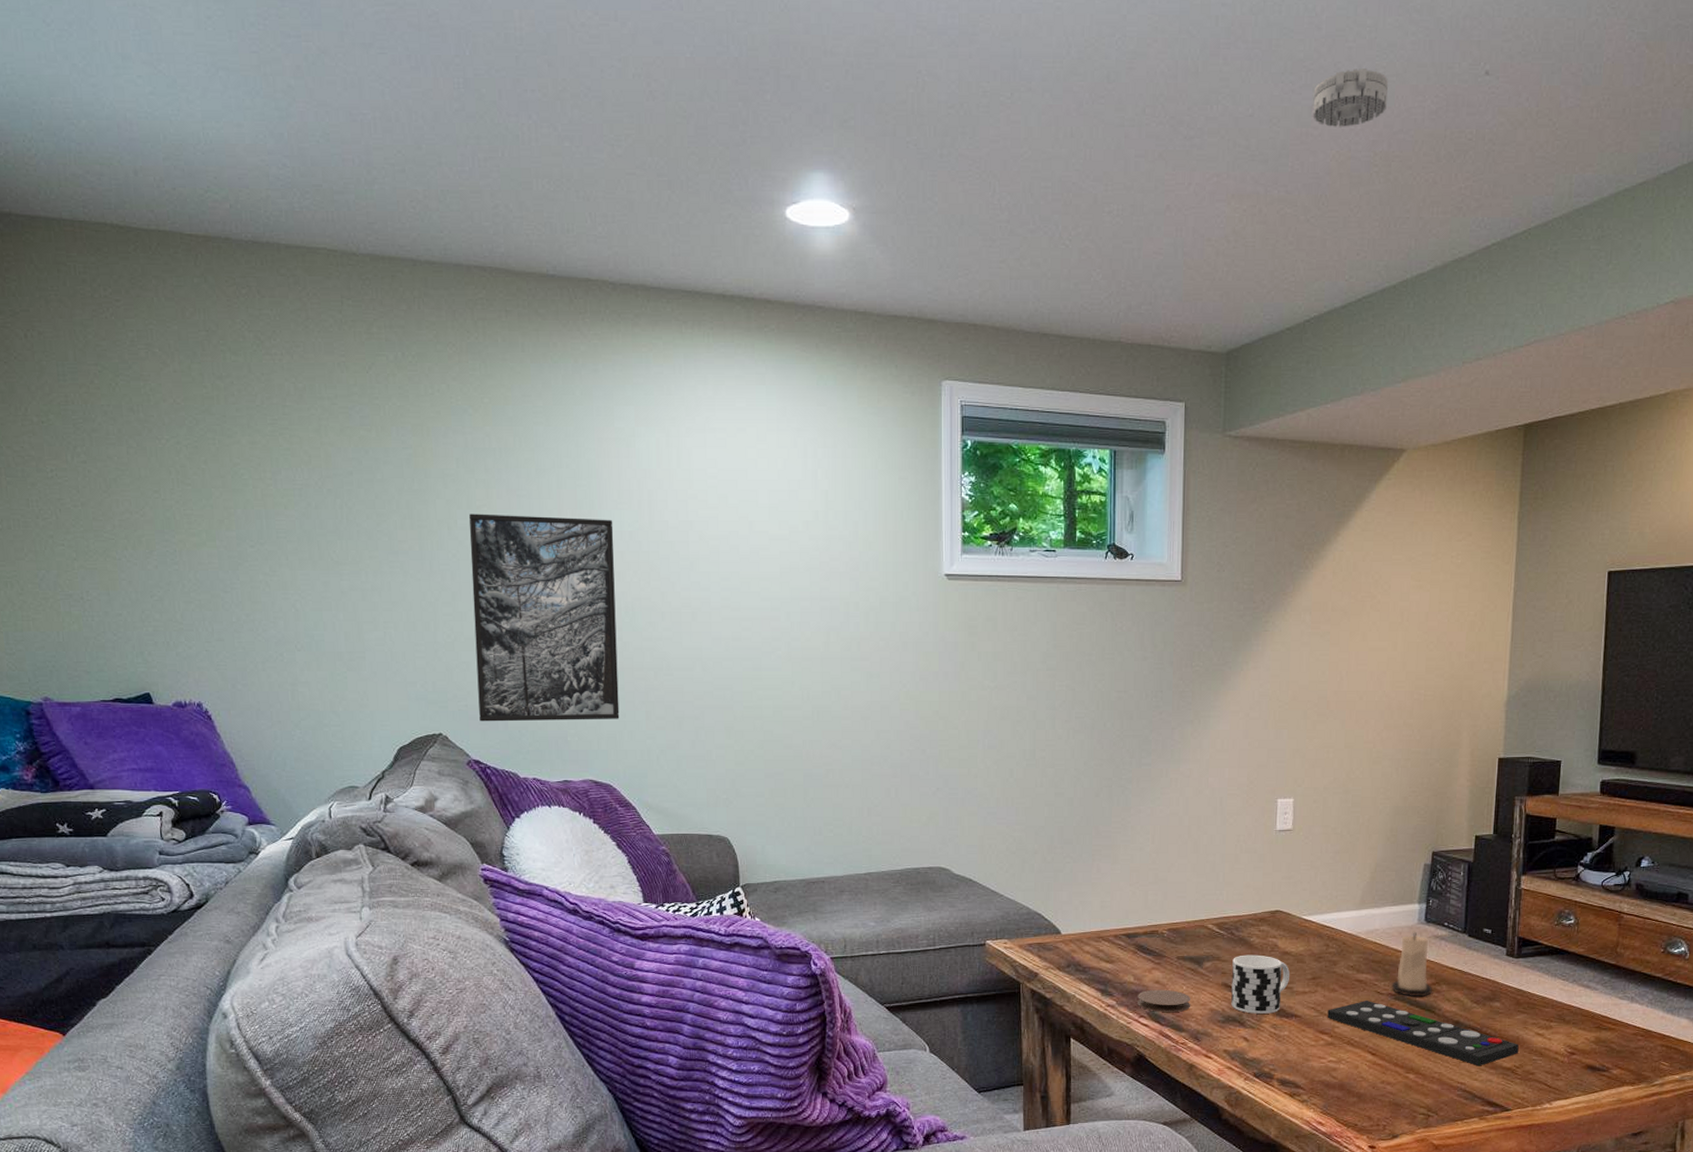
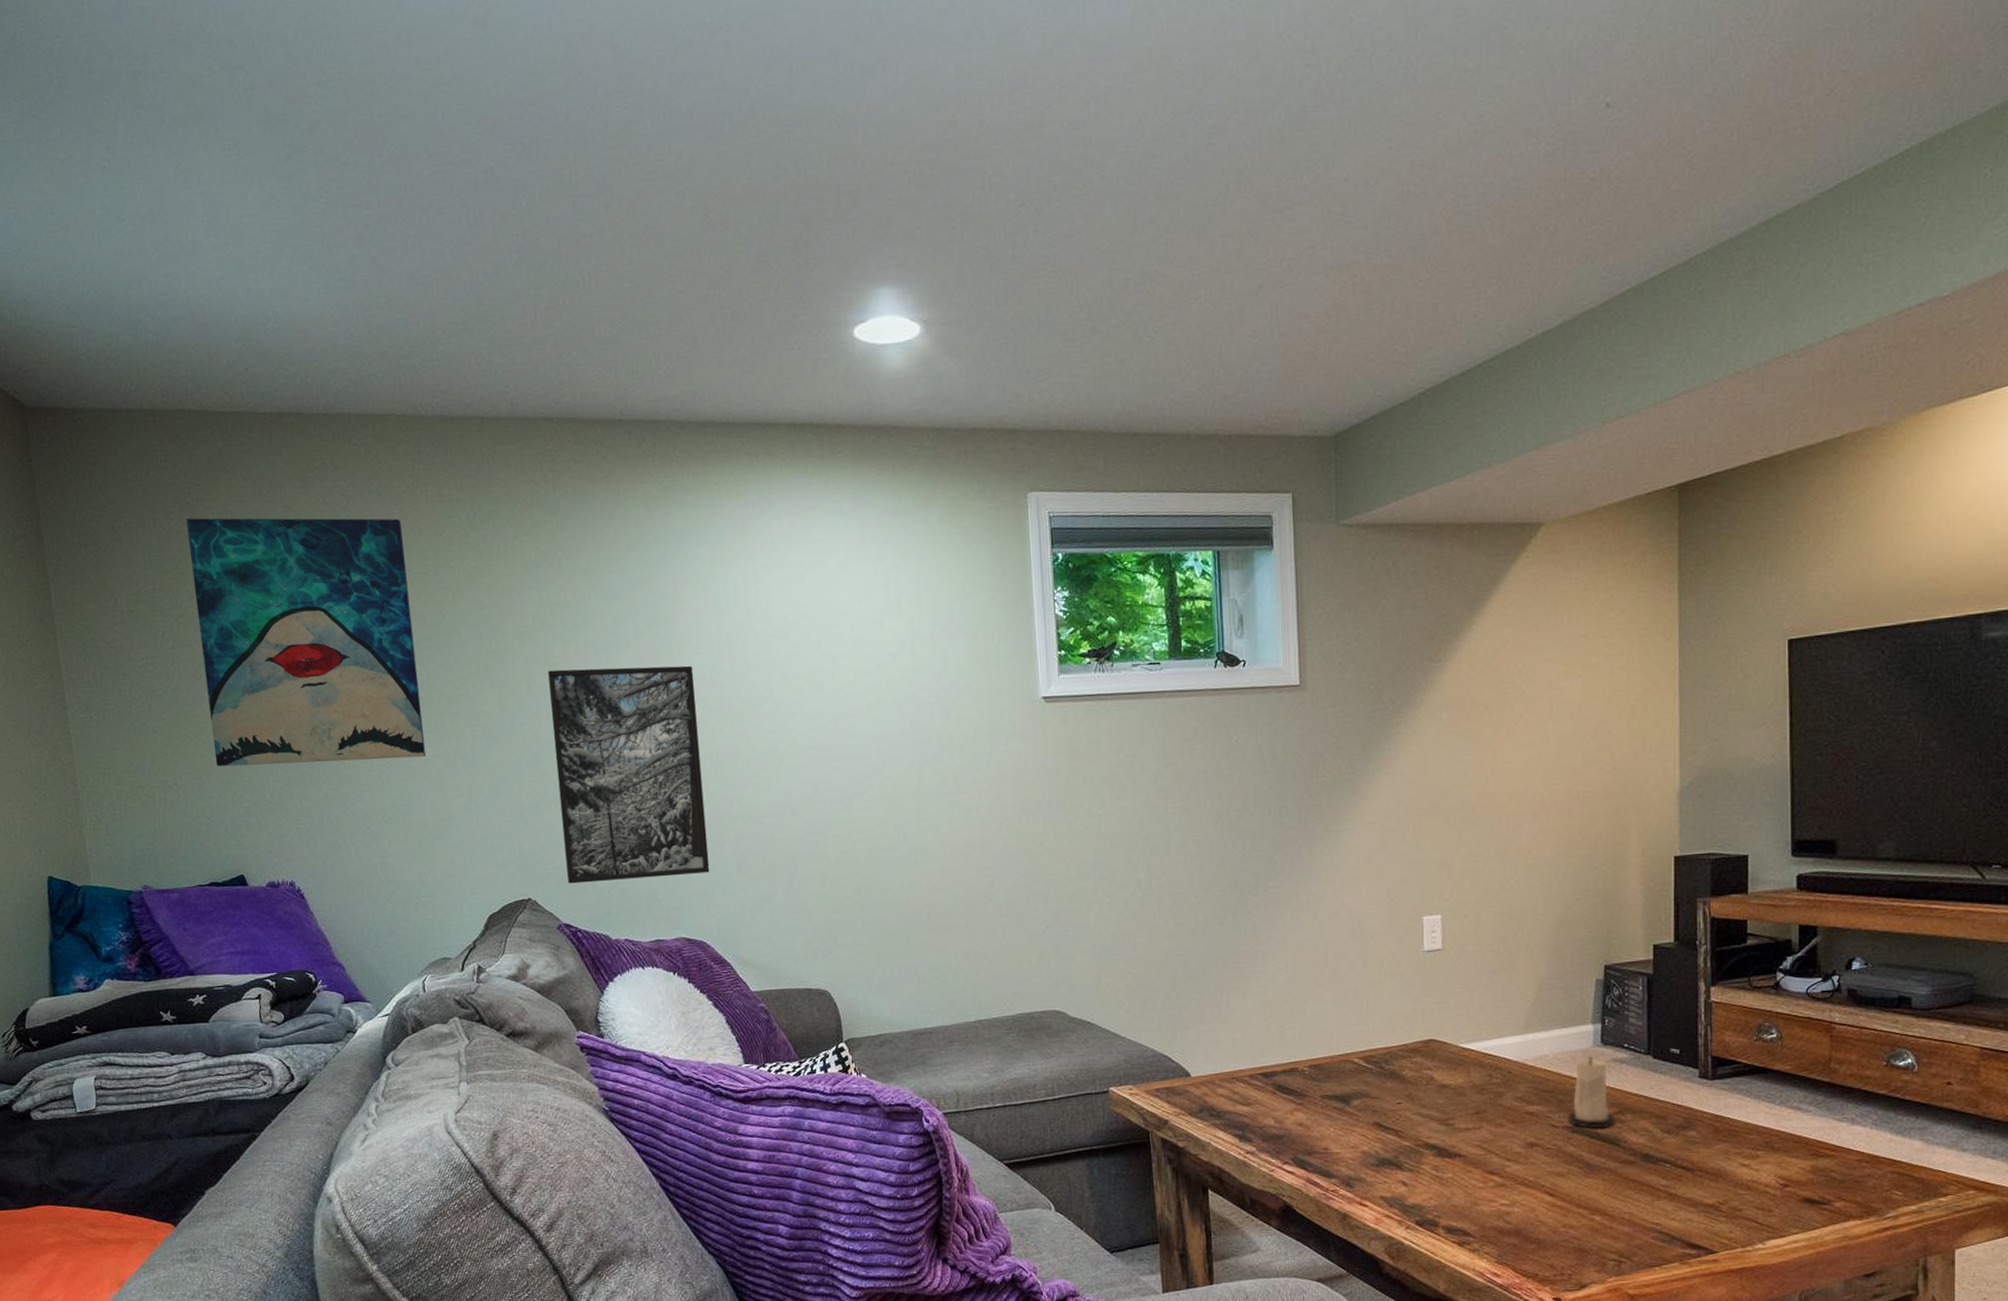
wall art: none [104,334,342,589] -> present [186,518,426,767]
coaster: present [1138,989,1190,1013] -> none [1280,1132,1339,1158]
cup: present [1231,955,1290,1014] -> none [1384,1089,1449,1155]
smoke detector: present [1313,67,1388,127] -> none [1413,114,1496,183]
remote control: present [1327,1000,1519,1066] -> none [1495,1134,1721,1204]

